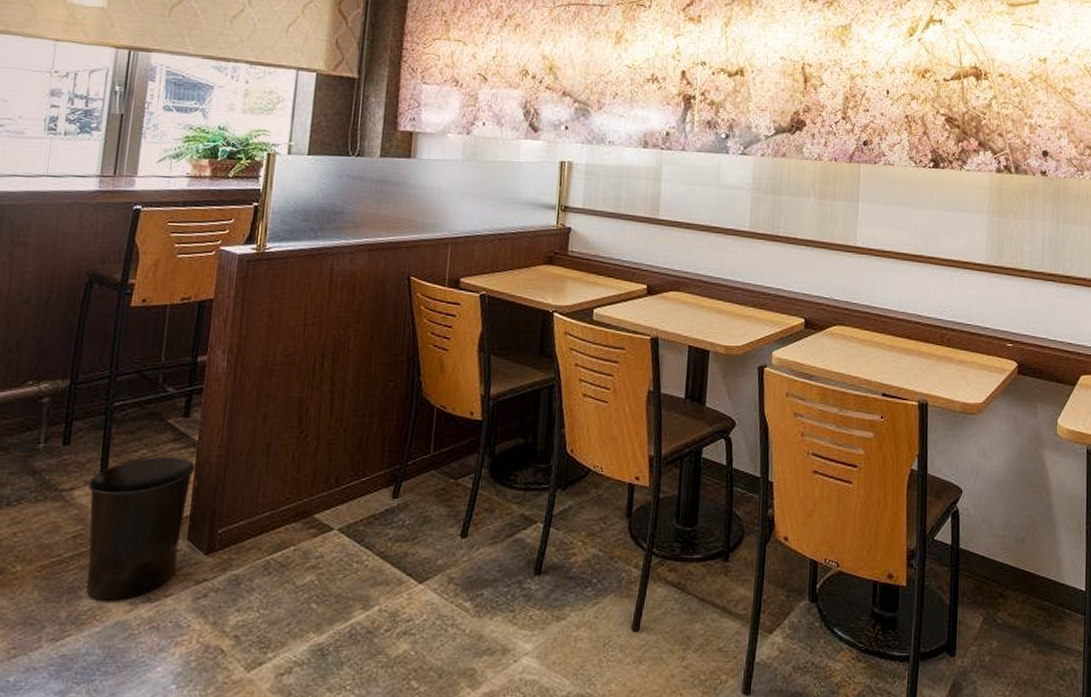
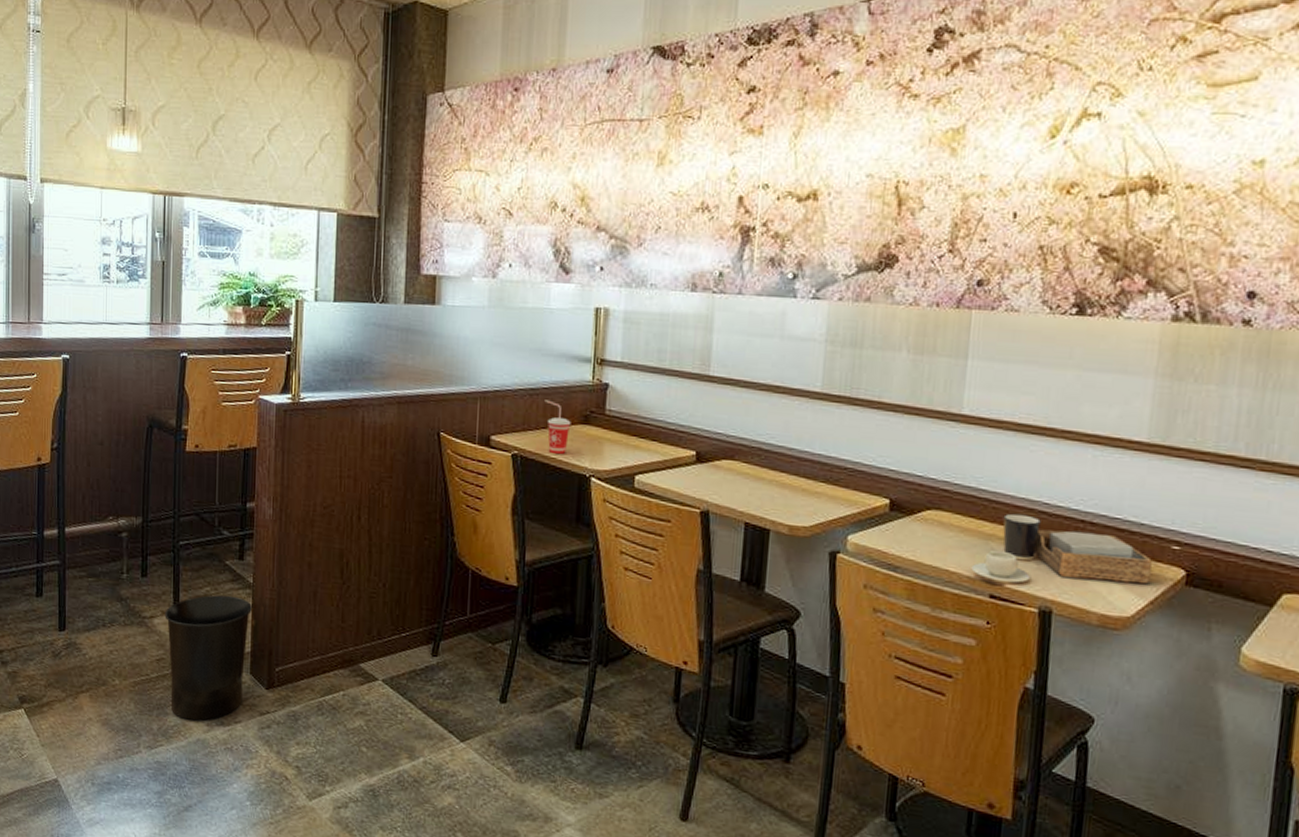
beverage cup: none [512,243,537,293] -> present [545,400,571,455]
teacup: none [867,356,912,382] -> present [971,550,1031,583]
mug: none [889,325,916,363] -> present [1002,513,1041,561]
napkin holder: none [913,336,995,376] -> present [1034,529,1152,585]

